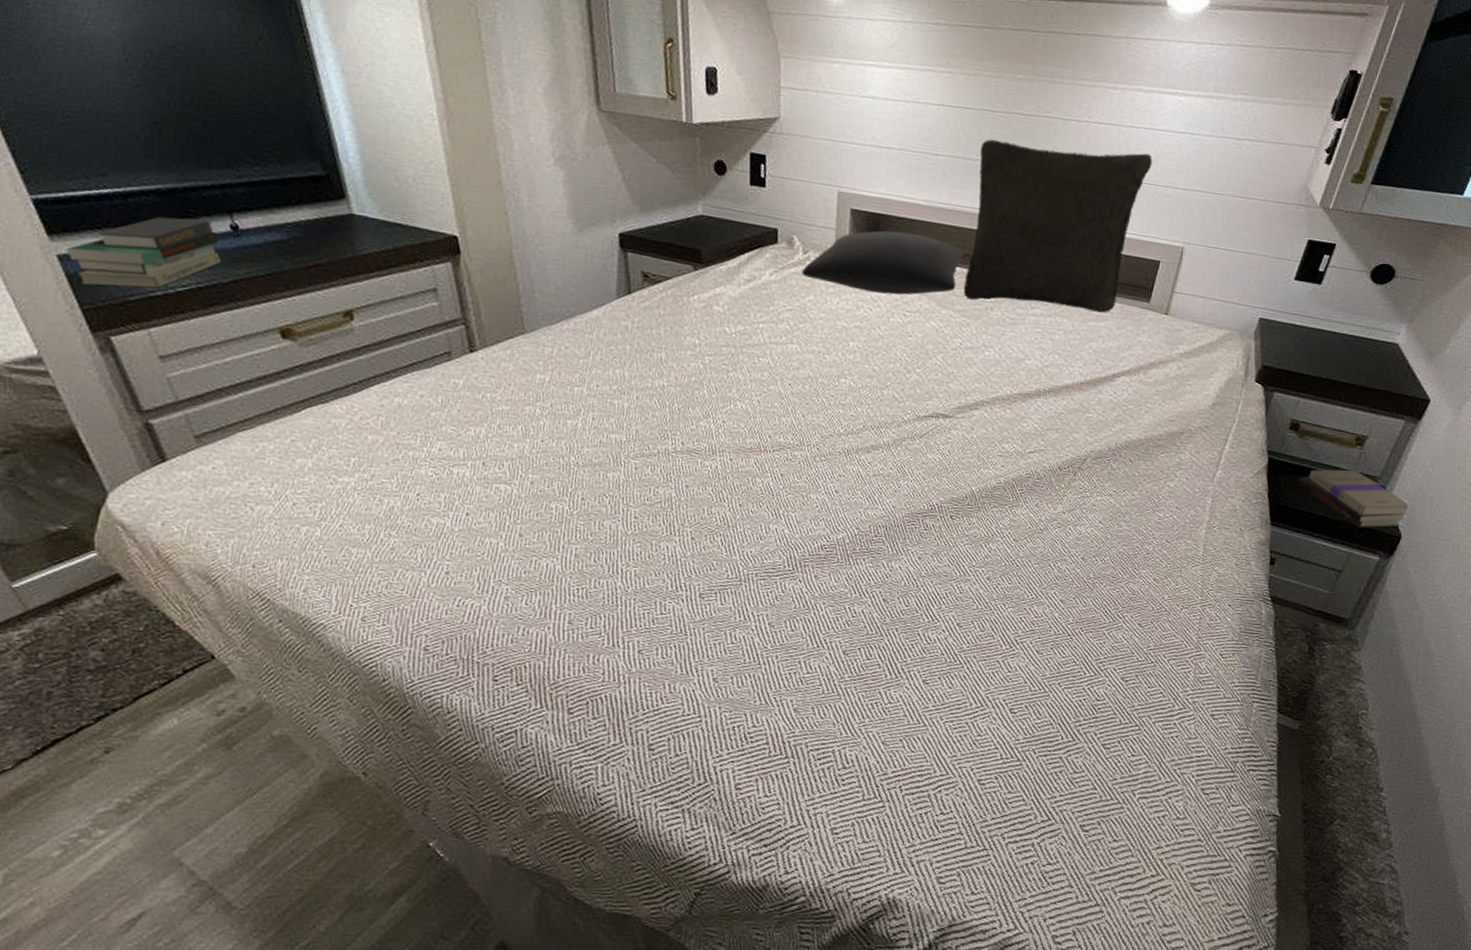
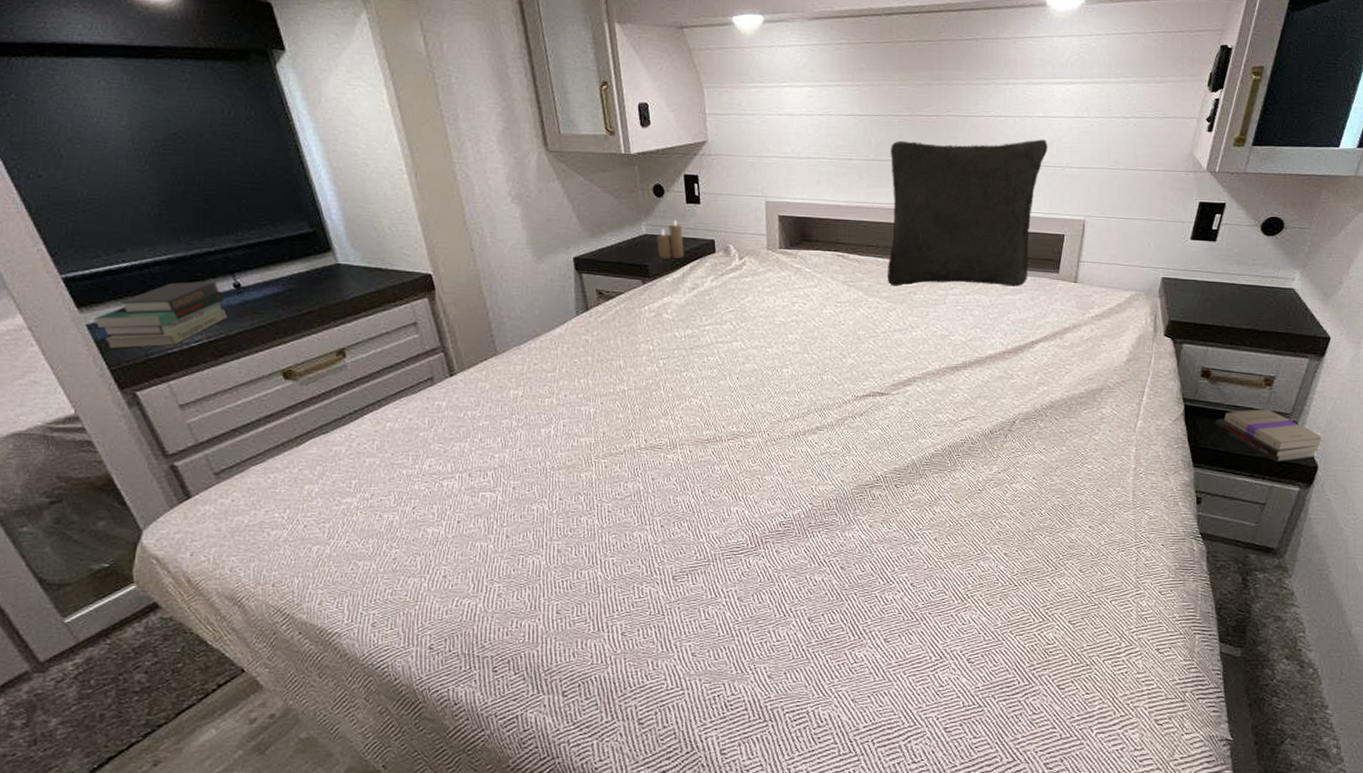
candle: none [713,201,744,246] -> present [657,219,685,259]
pillow: present [802,230,964,295] -> none [740,231,885,289]

